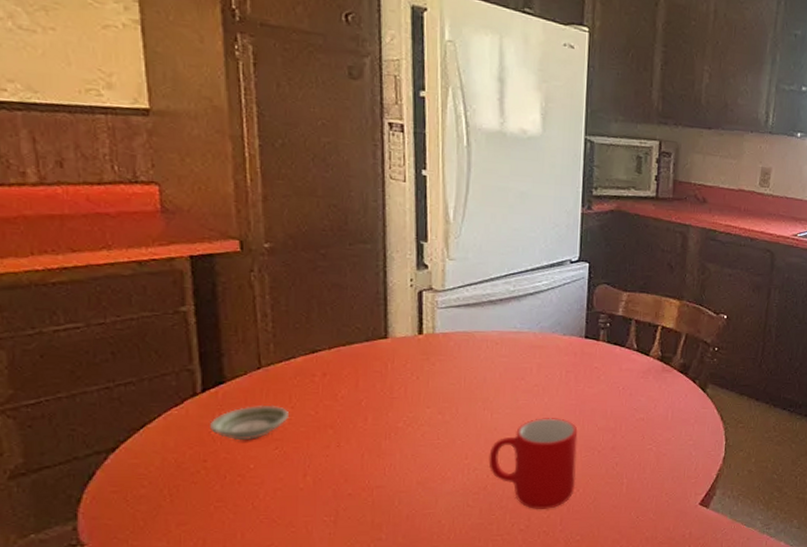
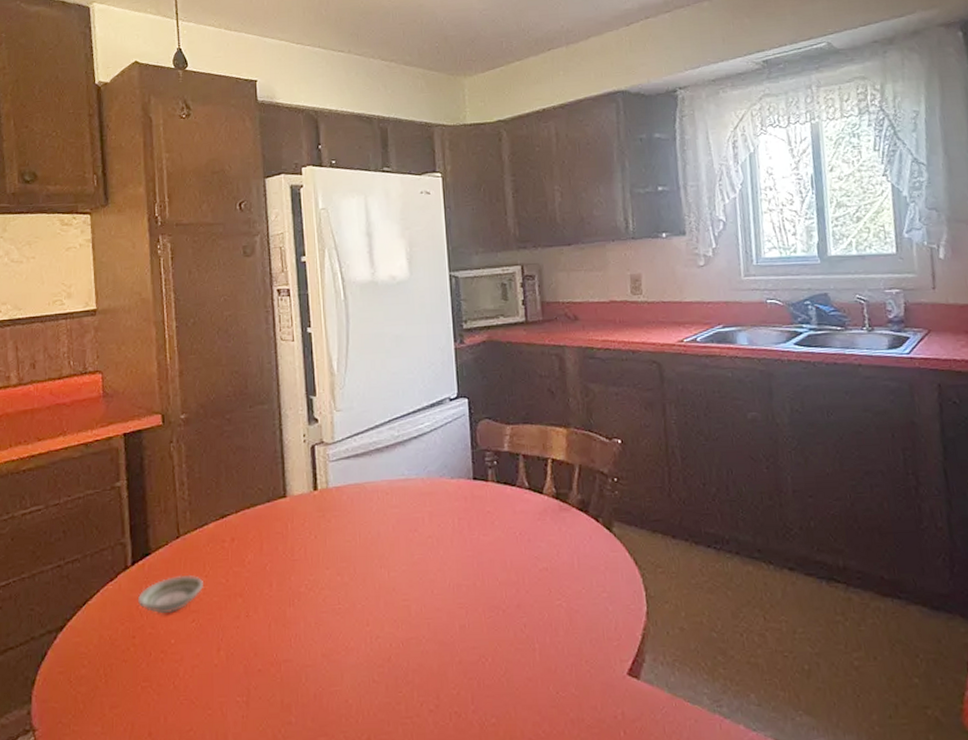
cup: present [488,418,578,509] -> none [390,573,484,684]

